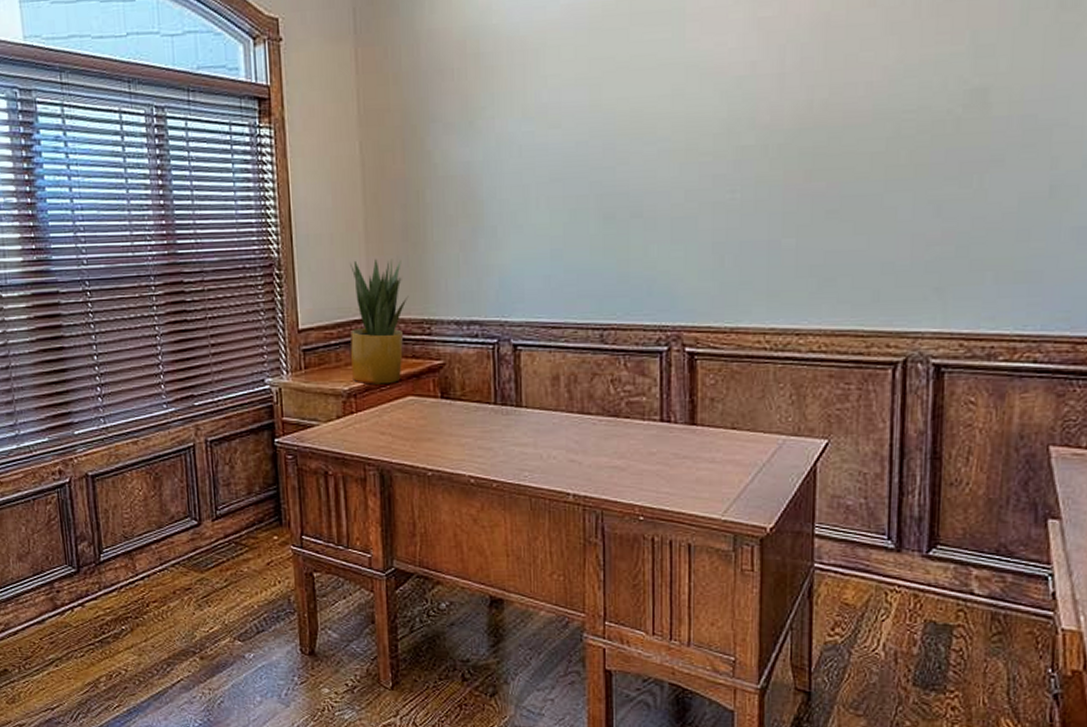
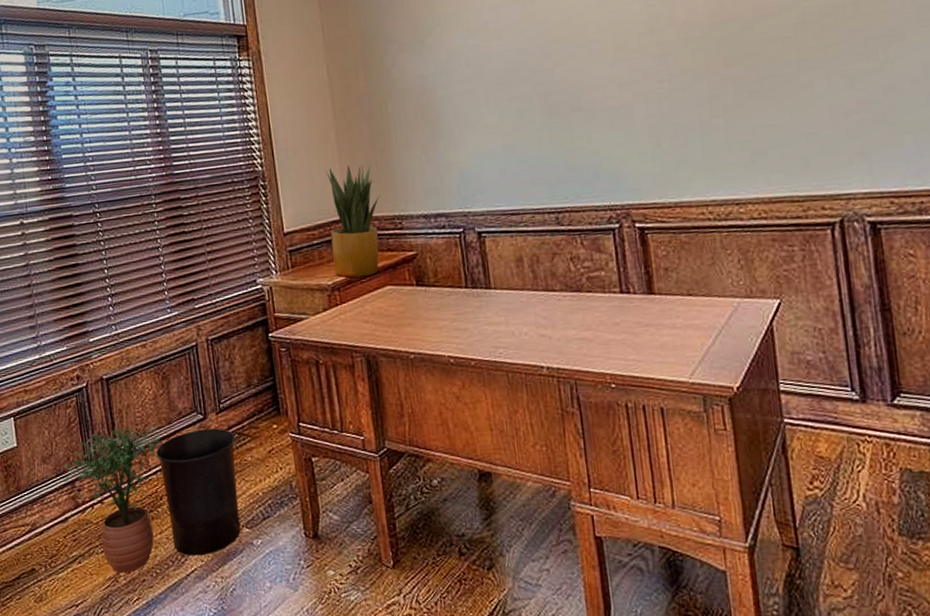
potted plant: none [41,527,150,679] -> present [63,425,162,574]
waste bin: none [144,536,233,666] -> present [156,428,241,556]

